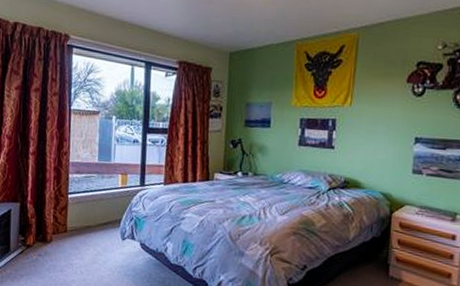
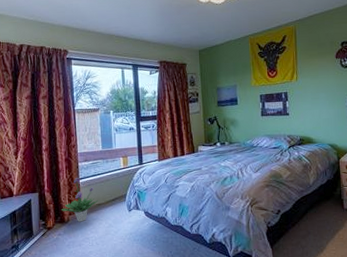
potted plant: none [44,191,87,245] -> present [61,177,98,222]

